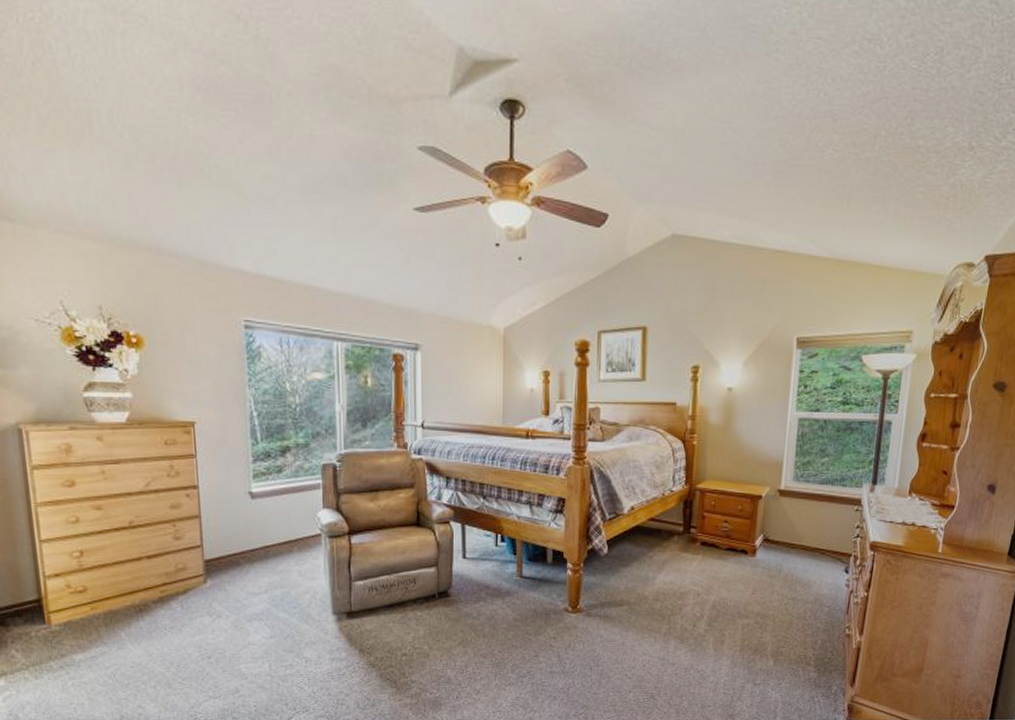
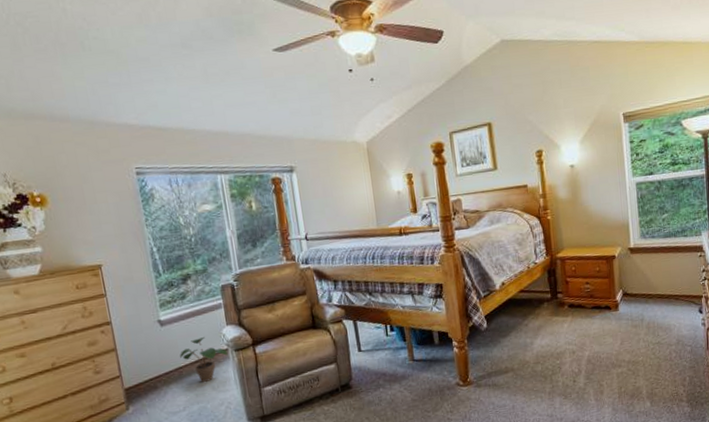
potted plant: none [268,516,321,566] -> present [180,336,229,382]

